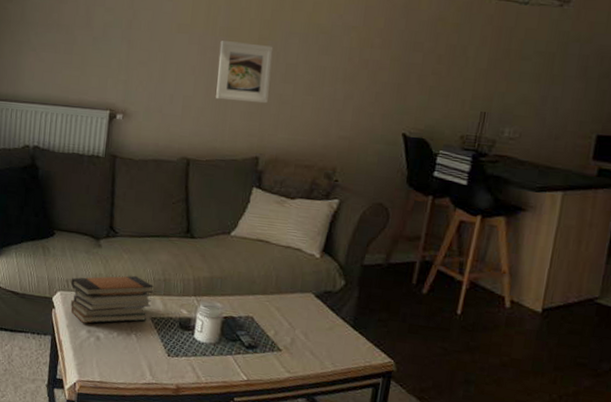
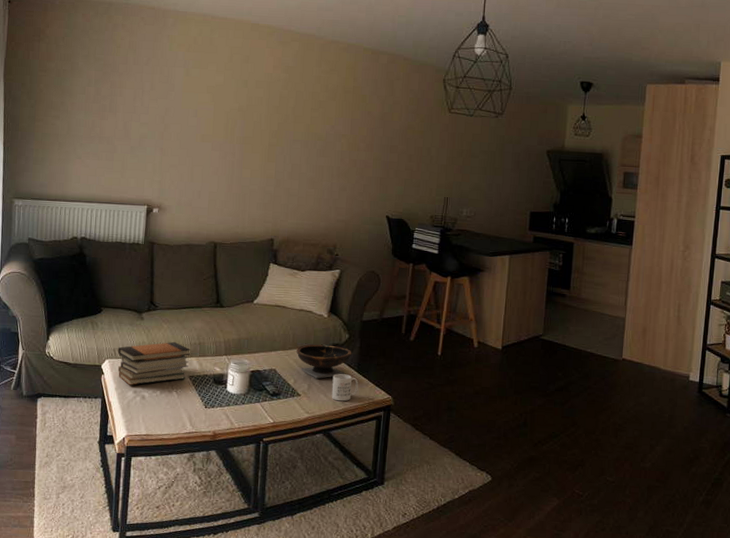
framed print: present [216,41,274,104] -> none [236,147,281,196]
bowl: none [279,289,348,332] -> present [296,344,352,379]
mug: none [319,328,354,362] -> present [331,374,359,402]

